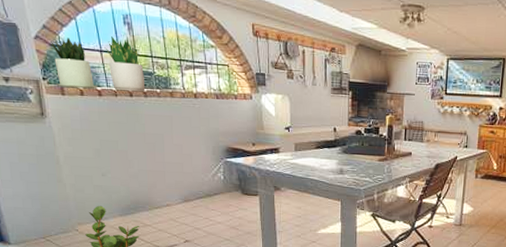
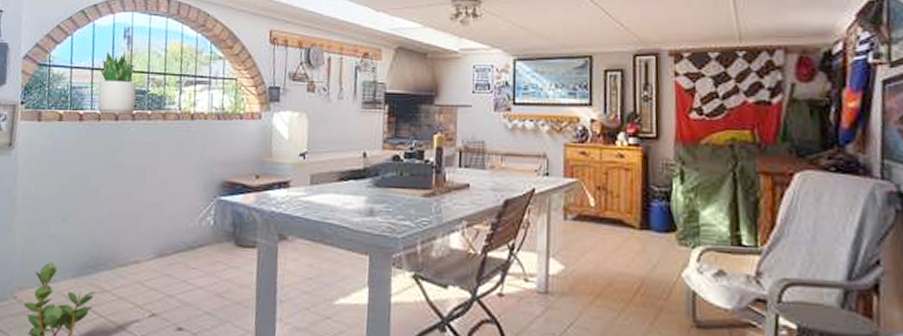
planter: present [51,37,98,89] -> none [34,55,80,113]

